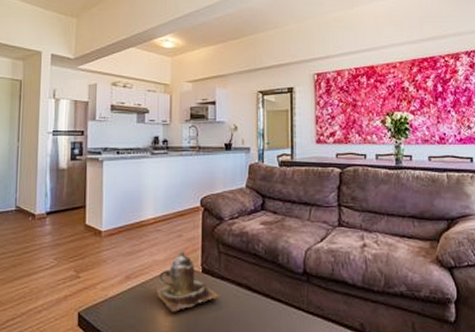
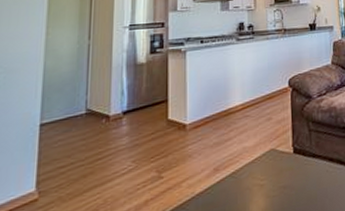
teapot: present [156,251,221,312] -> none [247,134,313,199]

